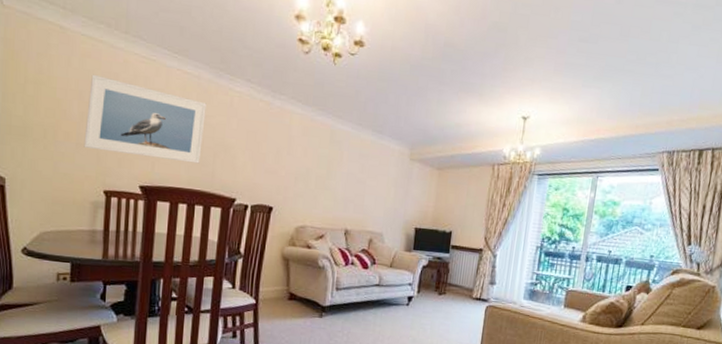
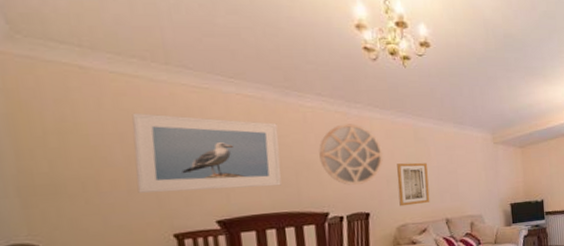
home mirror: none [237,113,297,177] -> present [319,124,383,185]
wall art: none [302,163,338,209] -> present [397,162,430,207]

